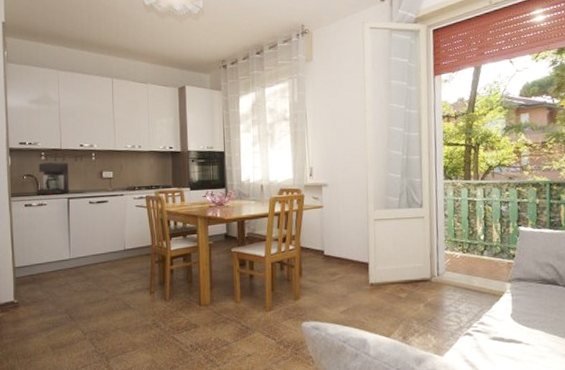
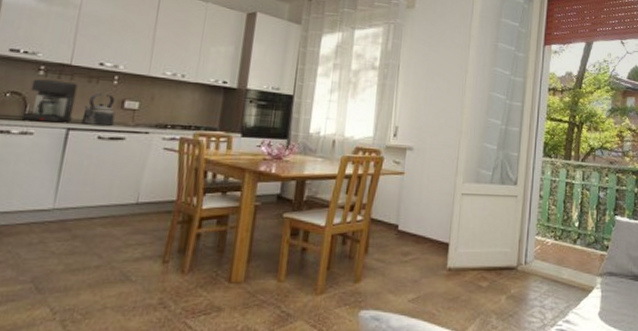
kettle: none [76,168,98,194] -> present [81,93,115,127]

